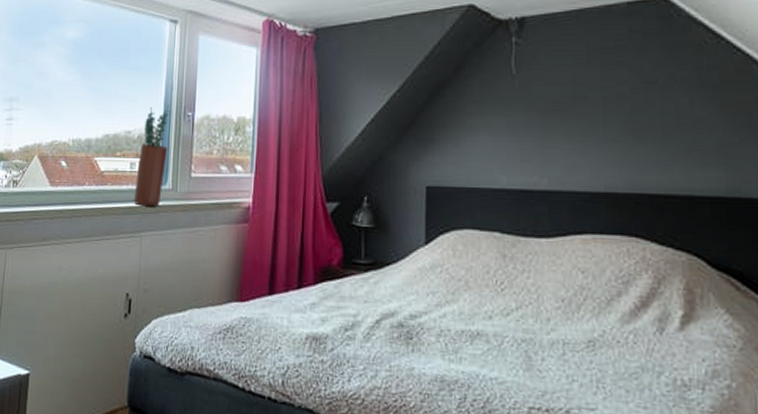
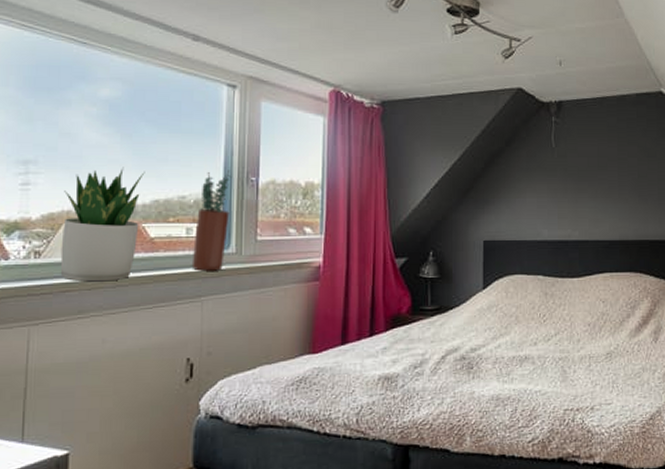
planter: none [31,103,99,212] -> present [60,167,145,282]

